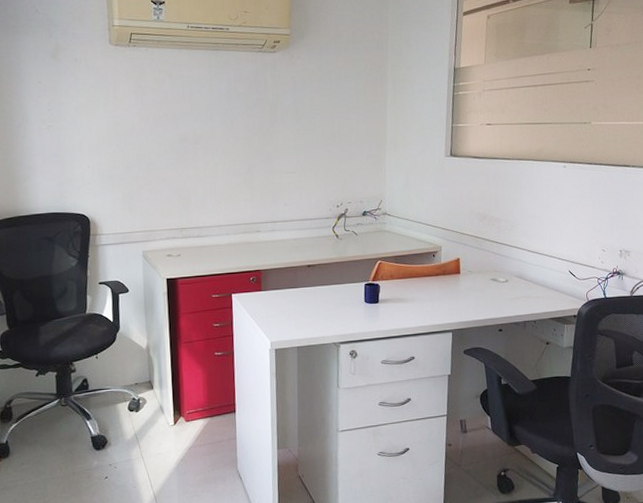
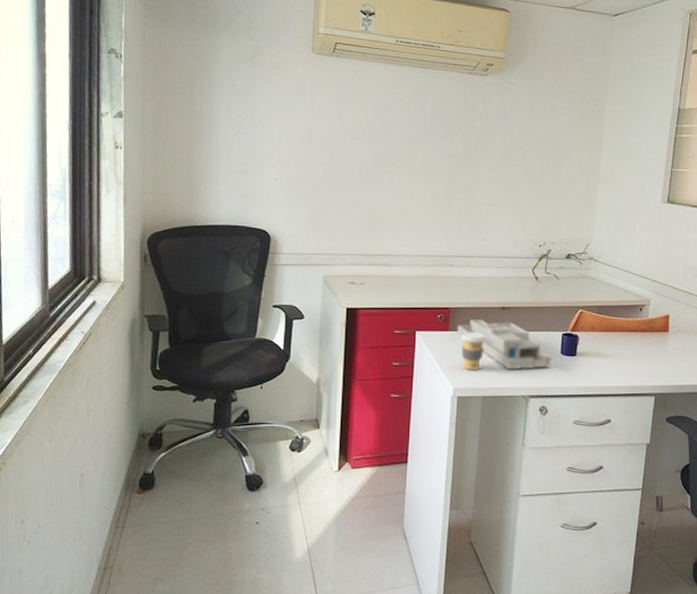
desk organizer: none [270,278,357,321] -> present [458,319,551,370]
coffee cup: none [272,290,297,325] -> present [460,332,487,370]

